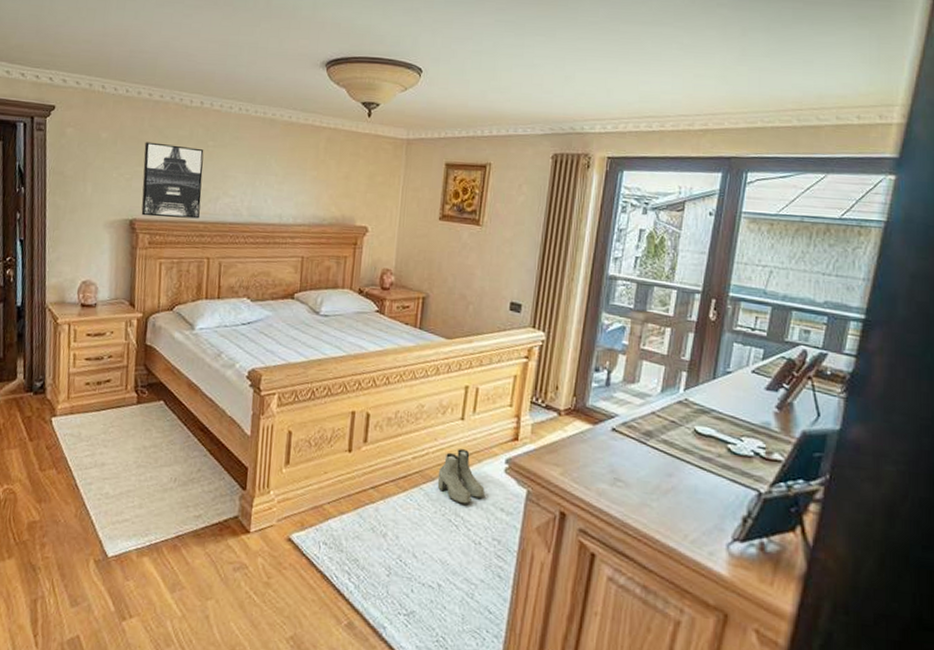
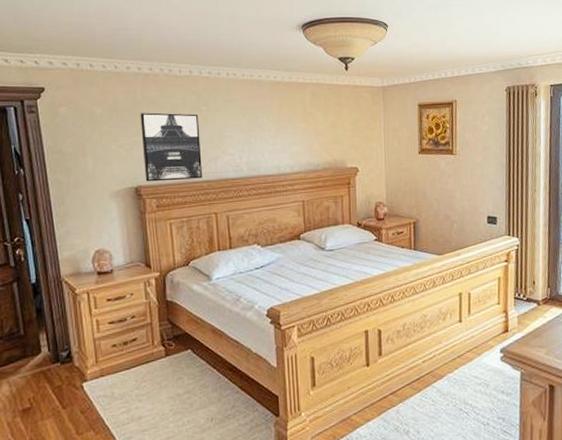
boots: present [437,449,485,504] -> none [445,347,487,393]

